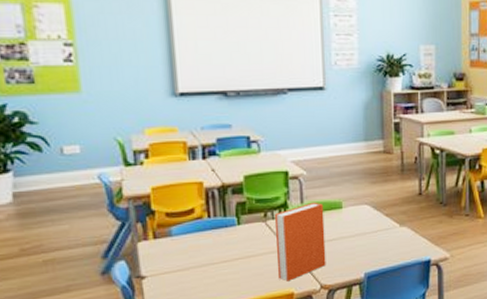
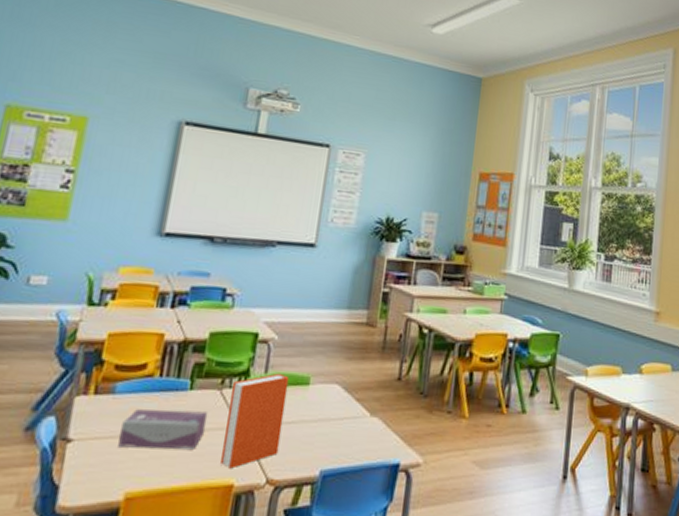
tissue box: none [185,241,260,277] -> present [118,409,208,449]

